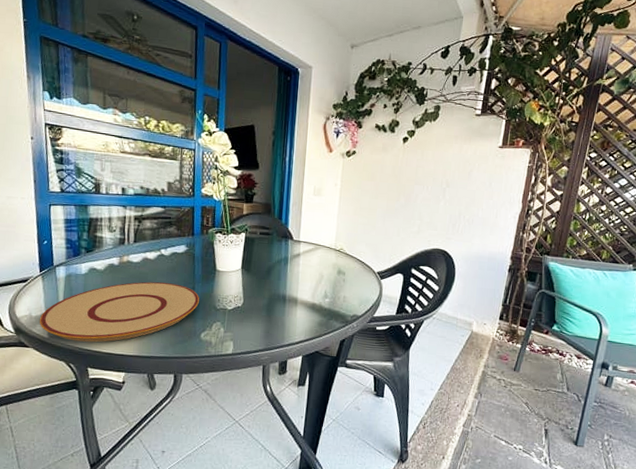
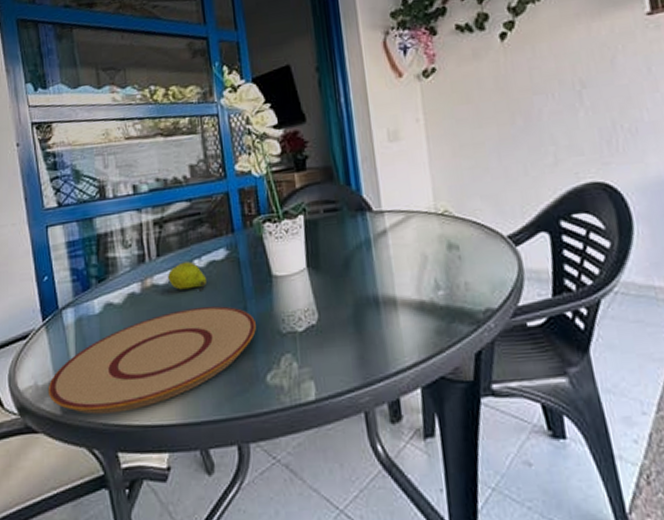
fruit: none [139,249,168,272] -> present [167,261,206,291]

